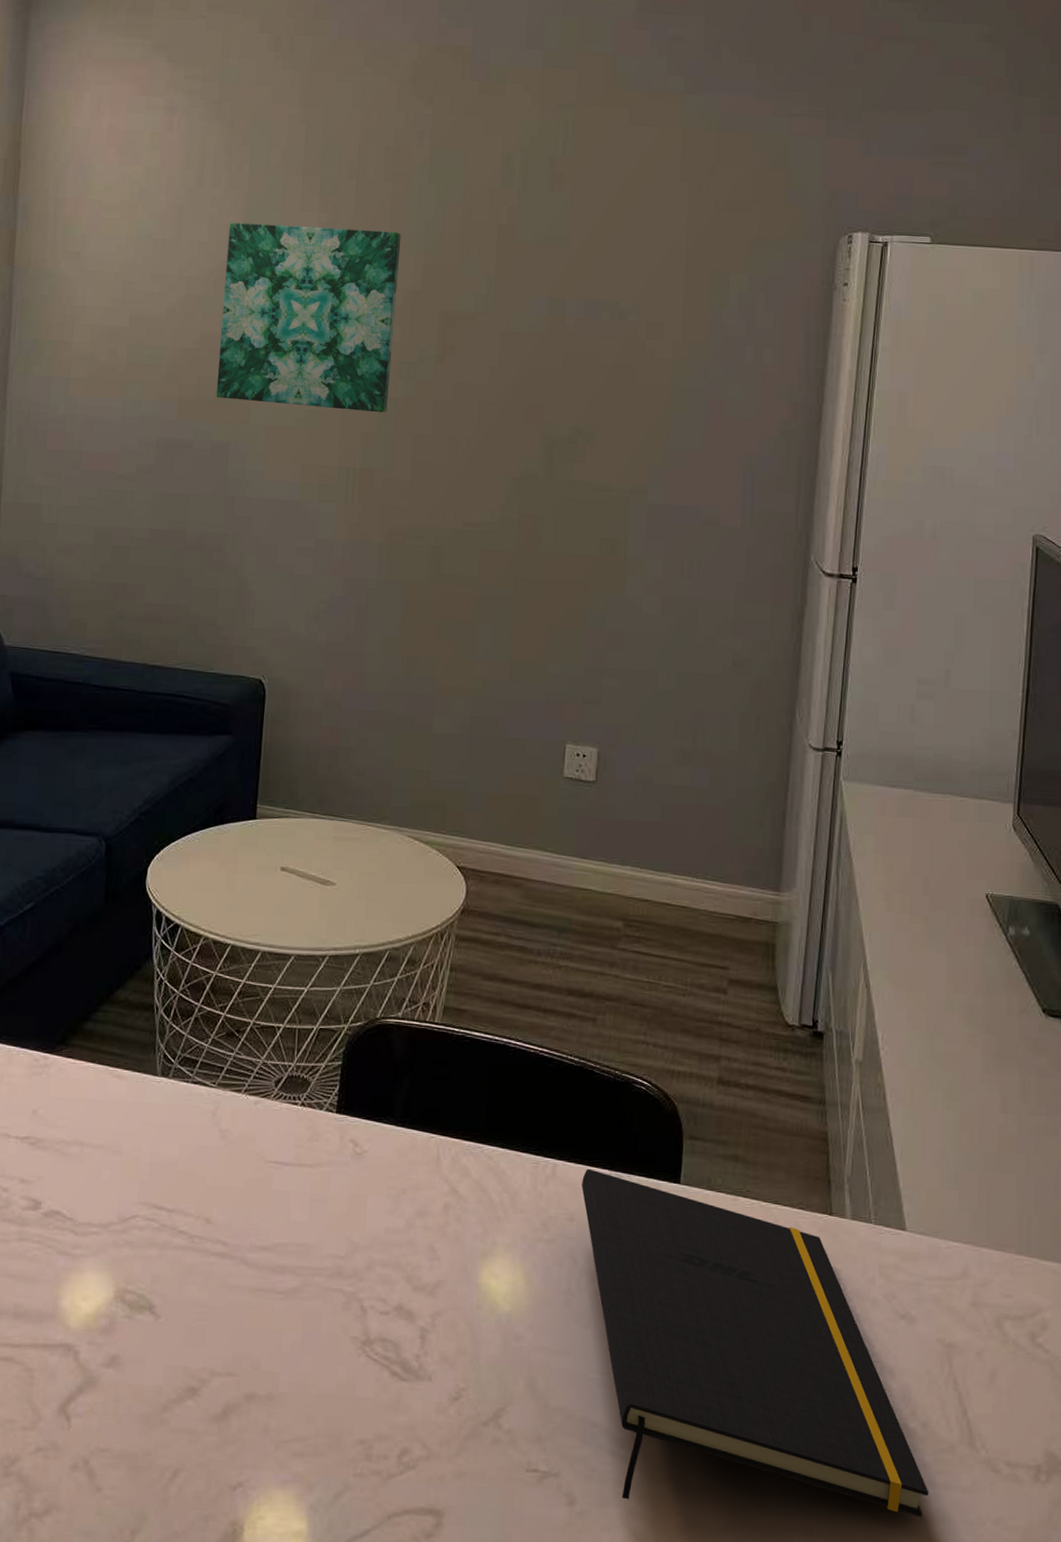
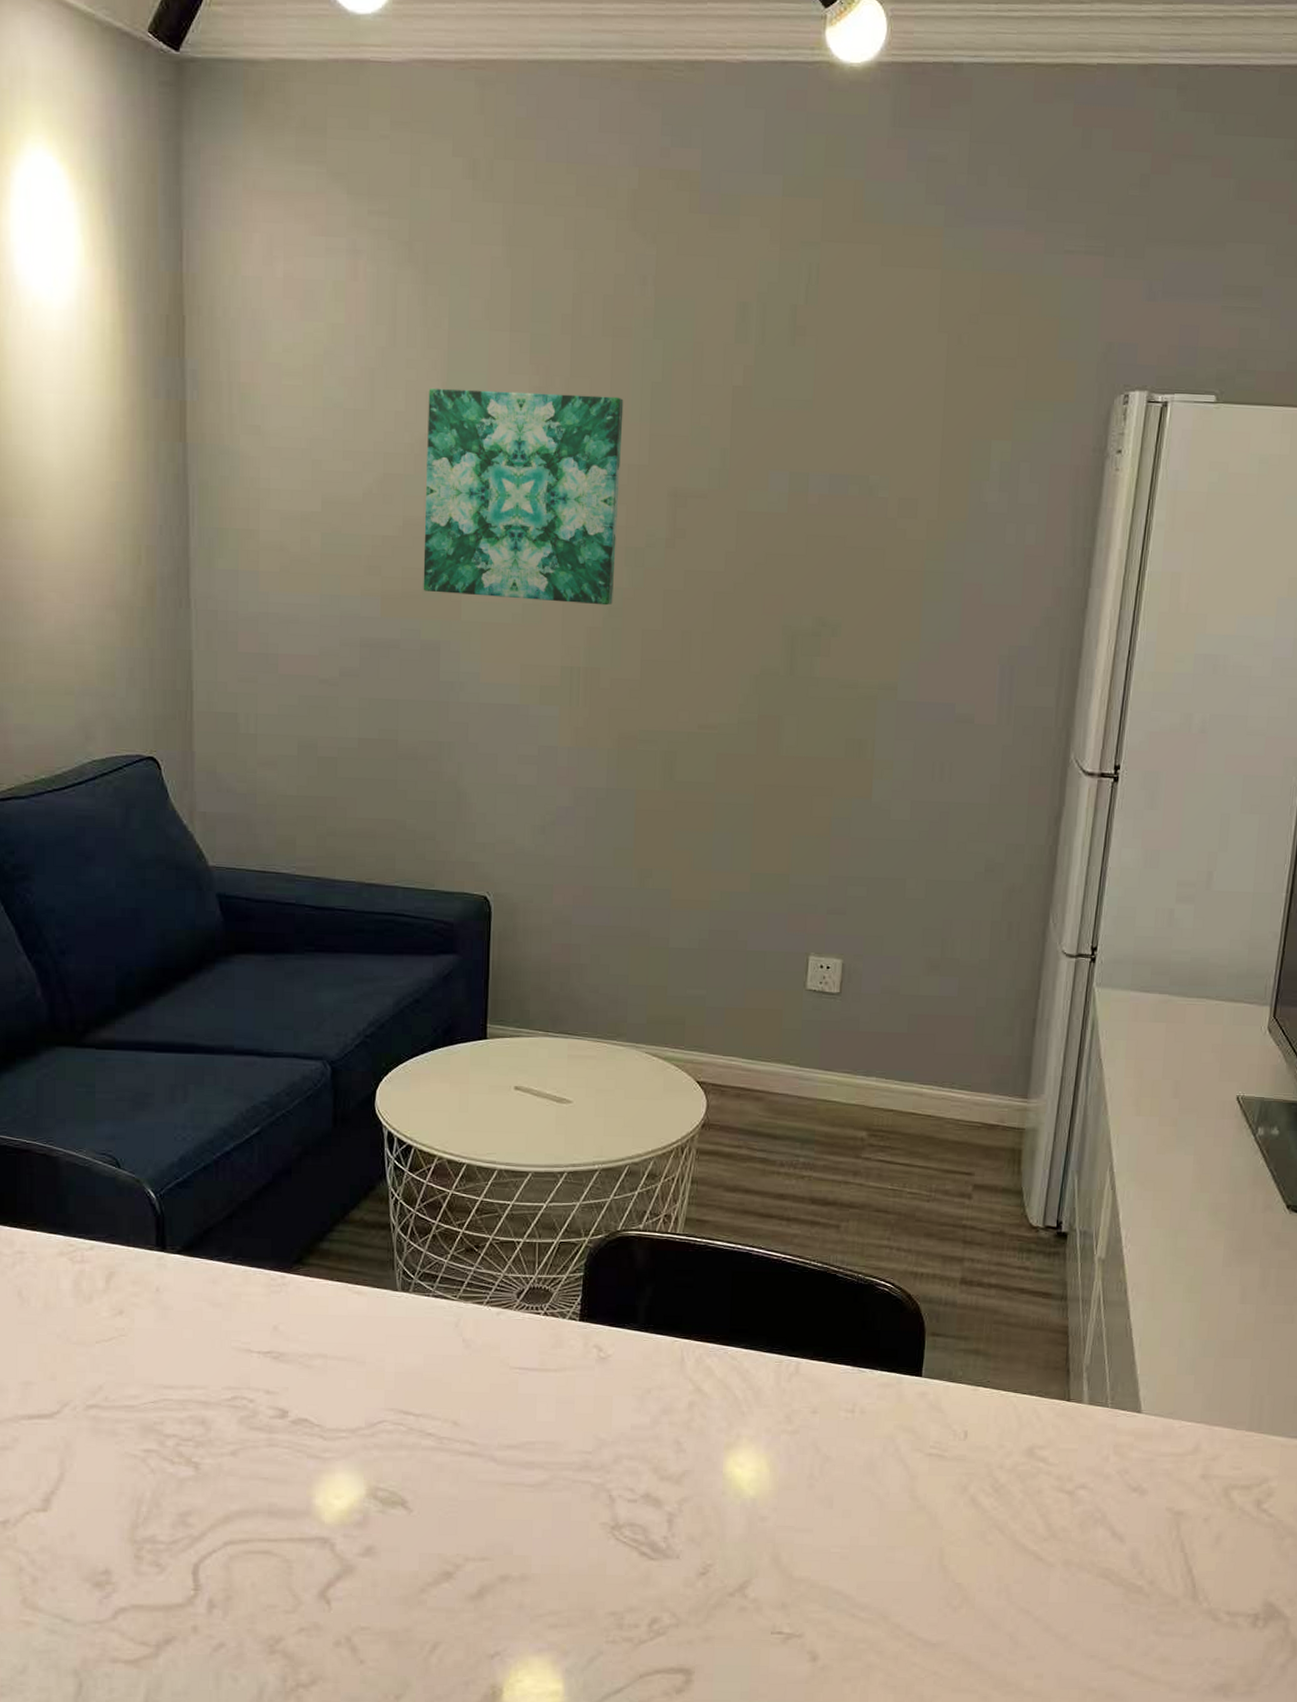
notepad: present [582,1168,929,1517] -> none [824,1365,1153,1661]

